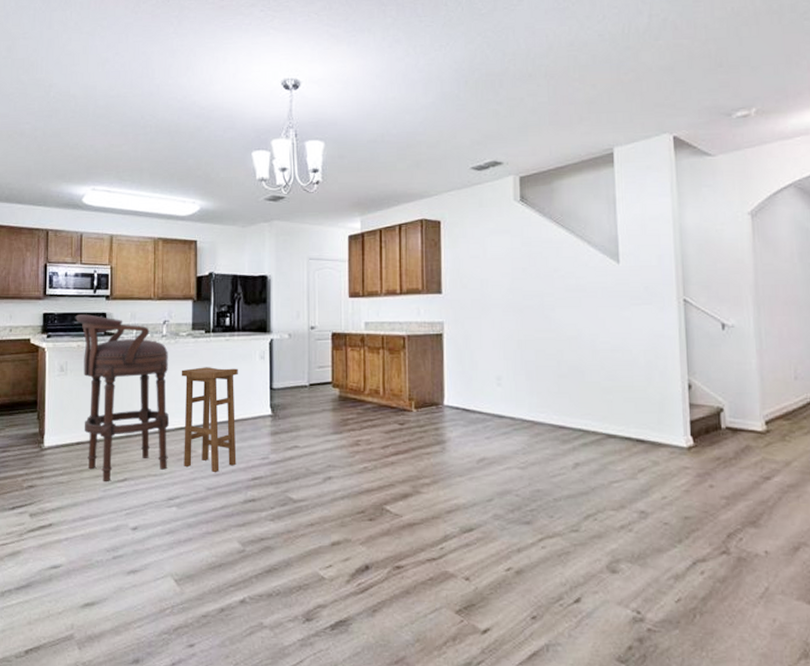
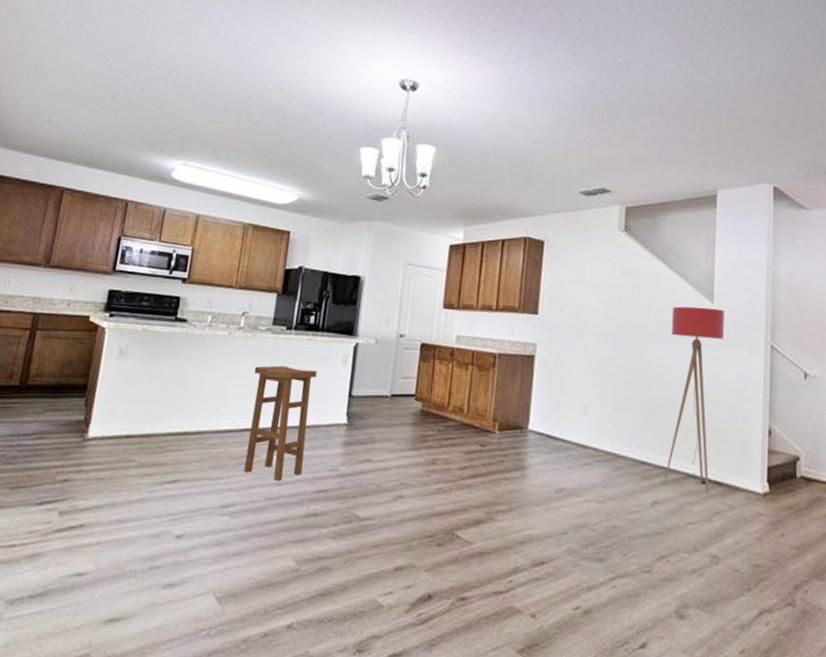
bar stool: present [76,314,170,481] -> none [136,295,243,482]
floor lamp: none [578,268,633,450] -> present [664,306,725,492]

